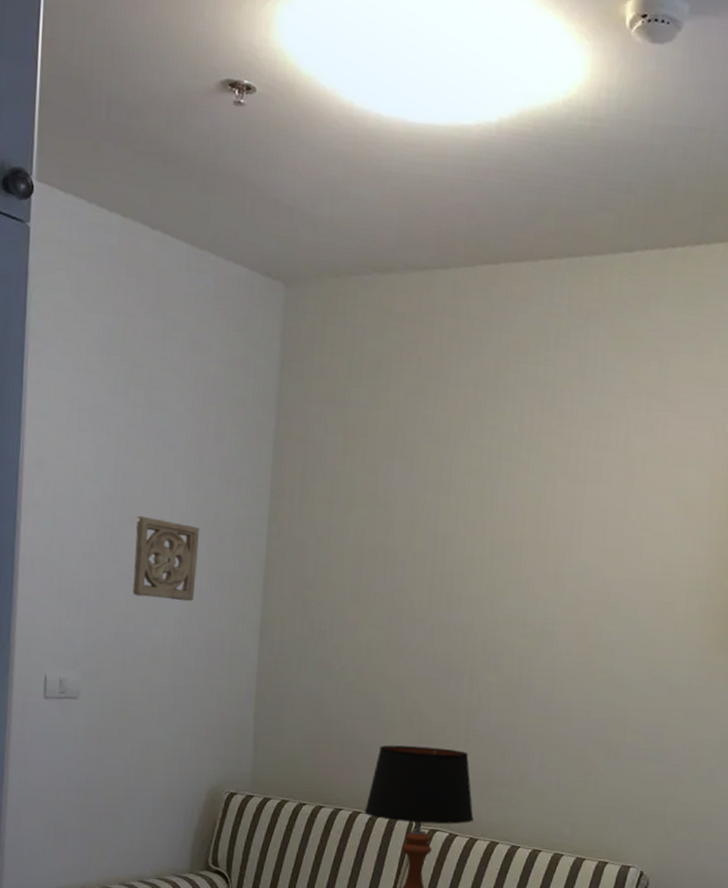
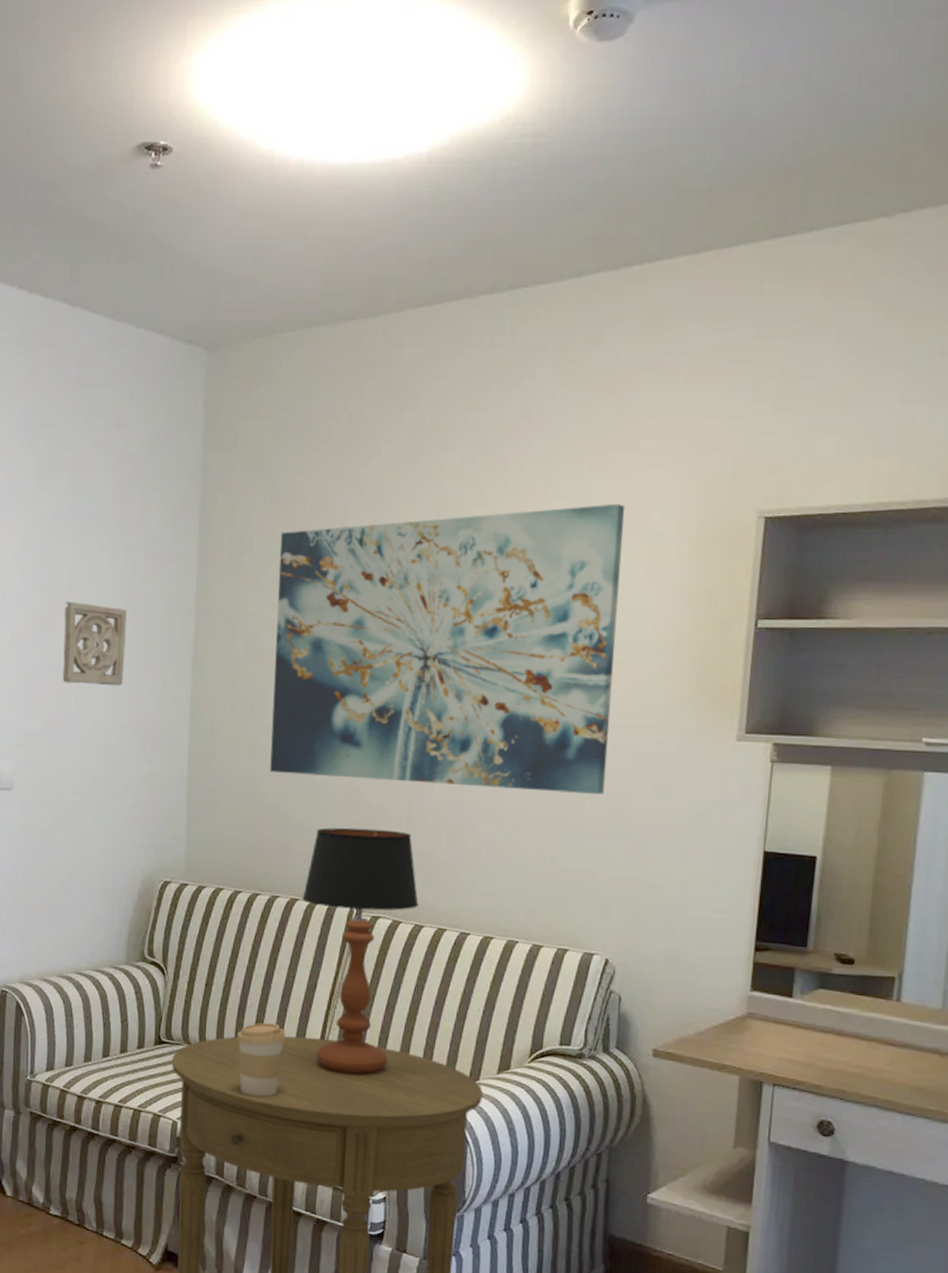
wall art: none [336,459,666,722] -> present [270,503,626,794]

